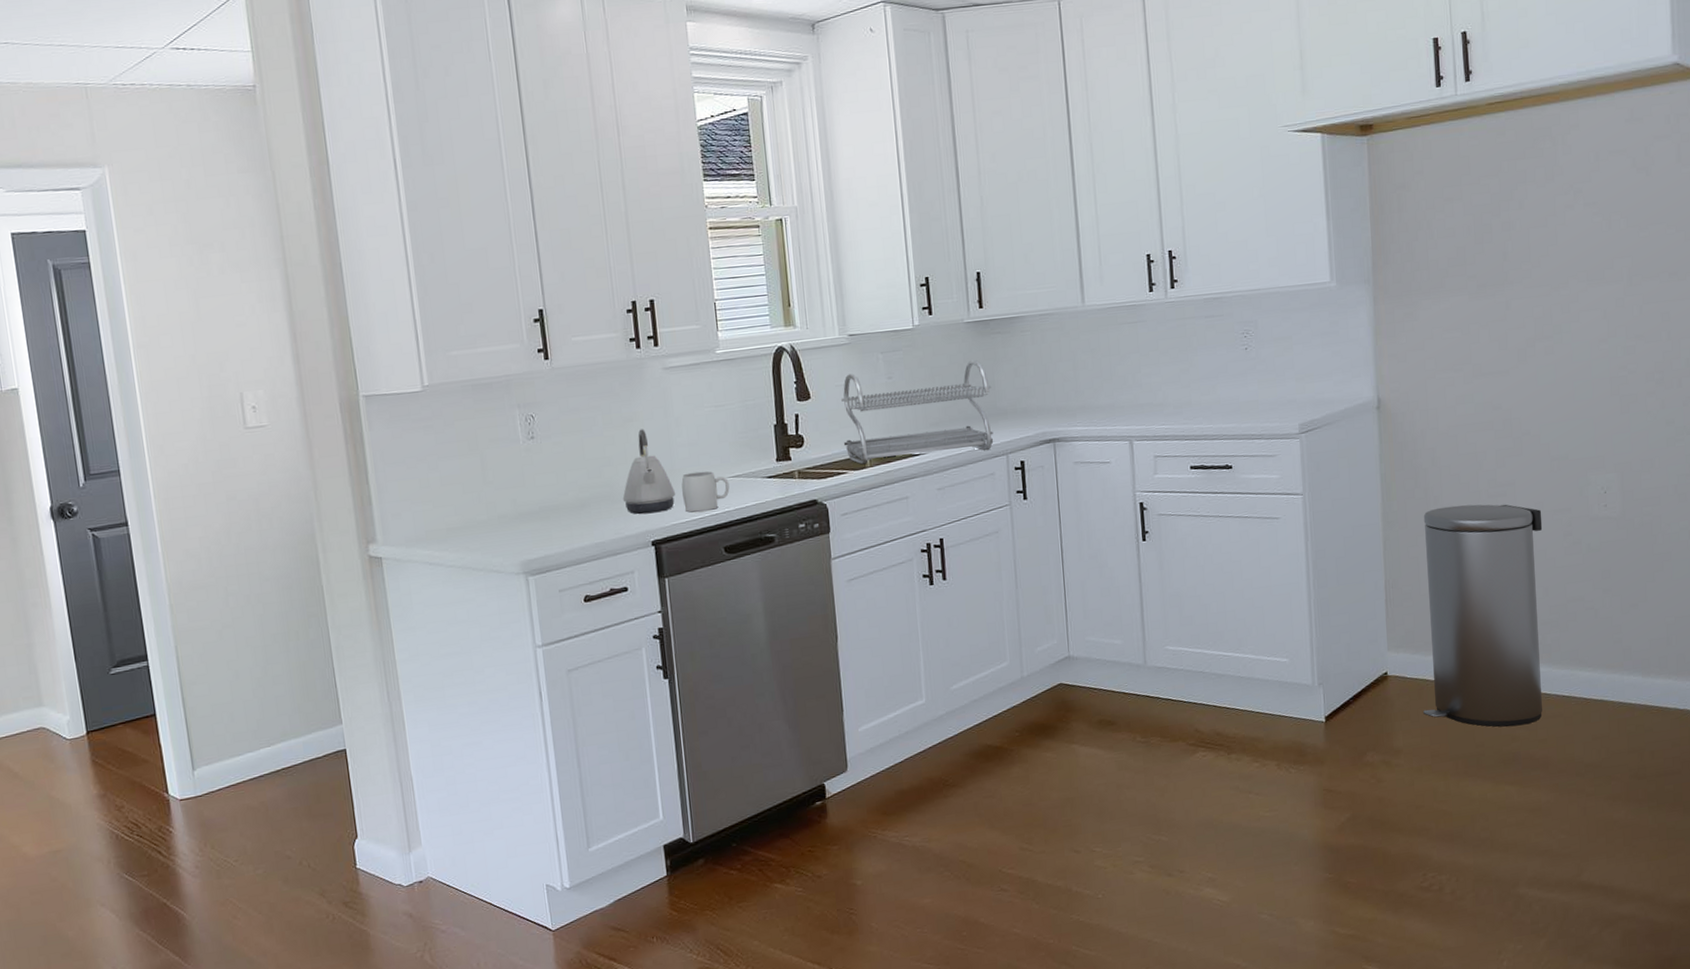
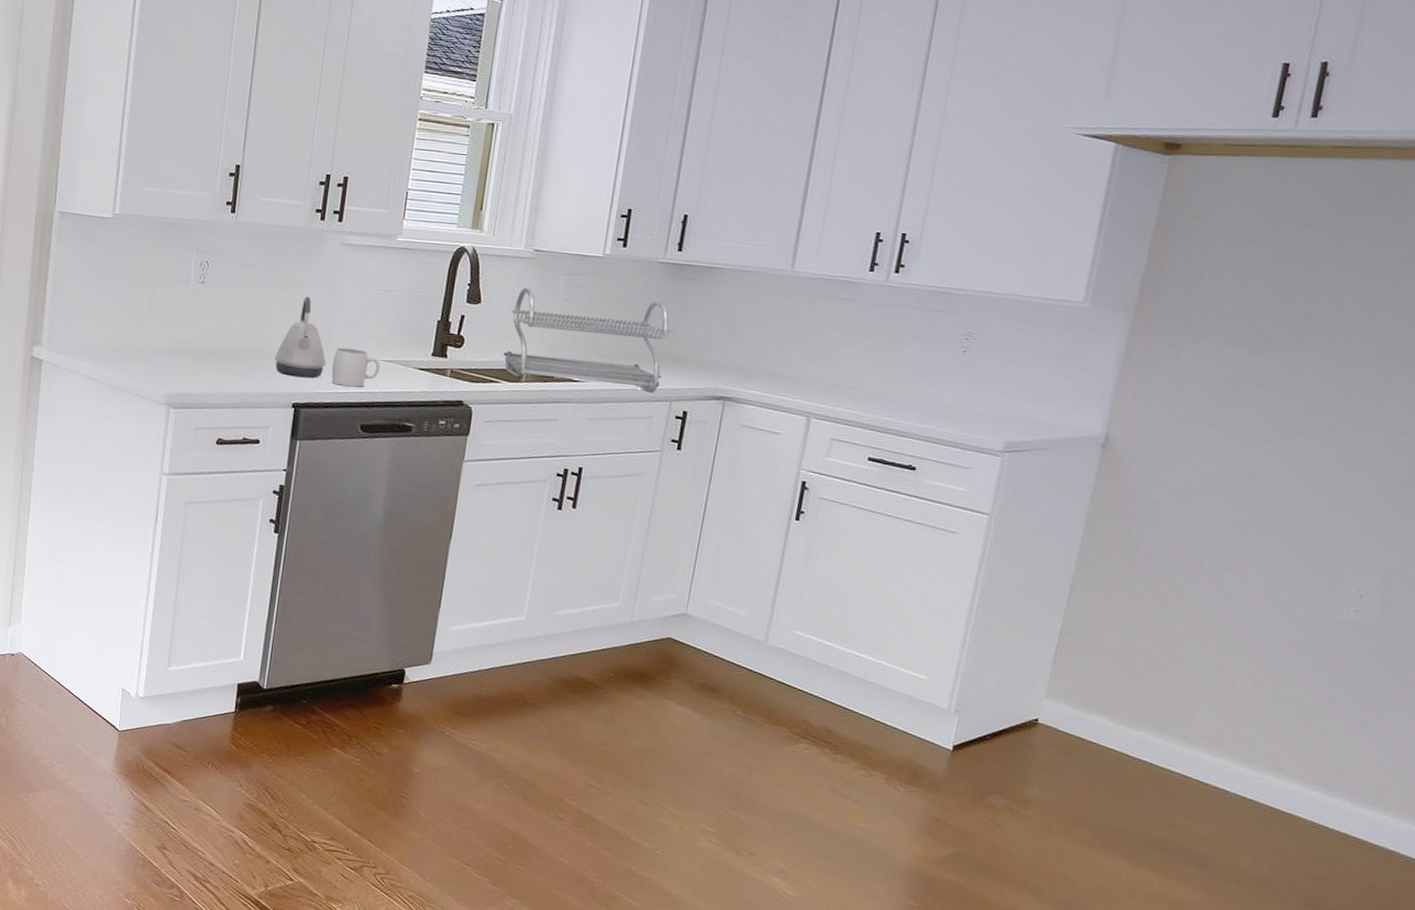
pedal bin: present [1422,504,1543,727] -> none [1068,565,1274,816]

